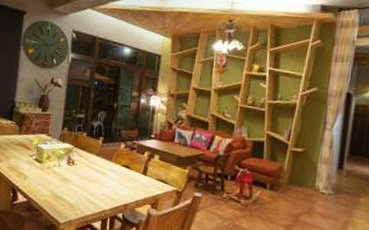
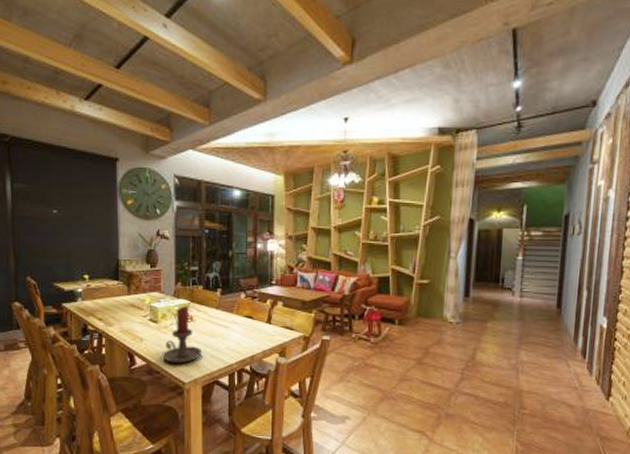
candle holder: none [42,150,80,204] -> present [162,306,203,364]

